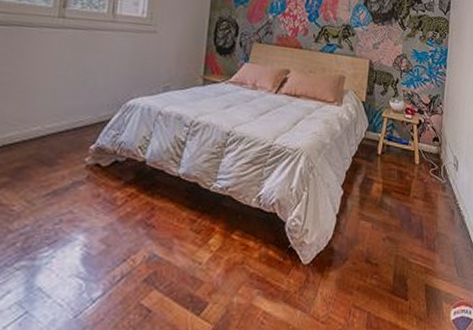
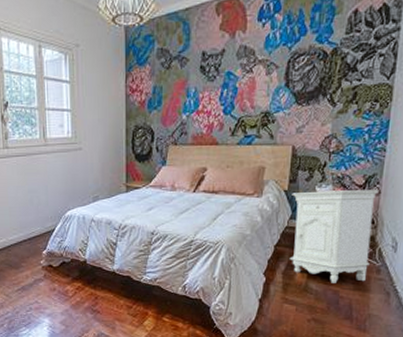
nightstand: none [366,105,442,199] -> present [289,190,379,283]

